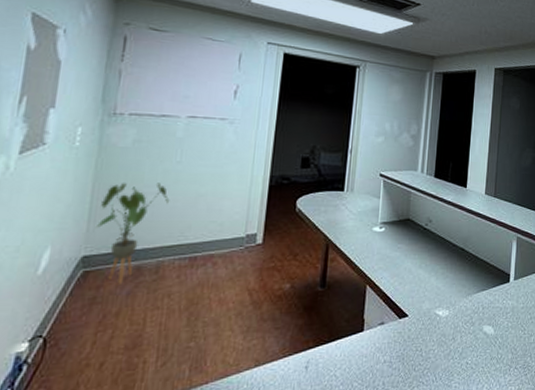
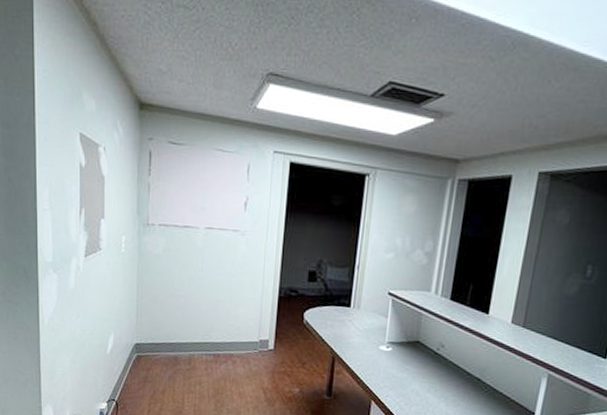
house plant: present [97,182,170,284] -> none [143,286,196,369]

